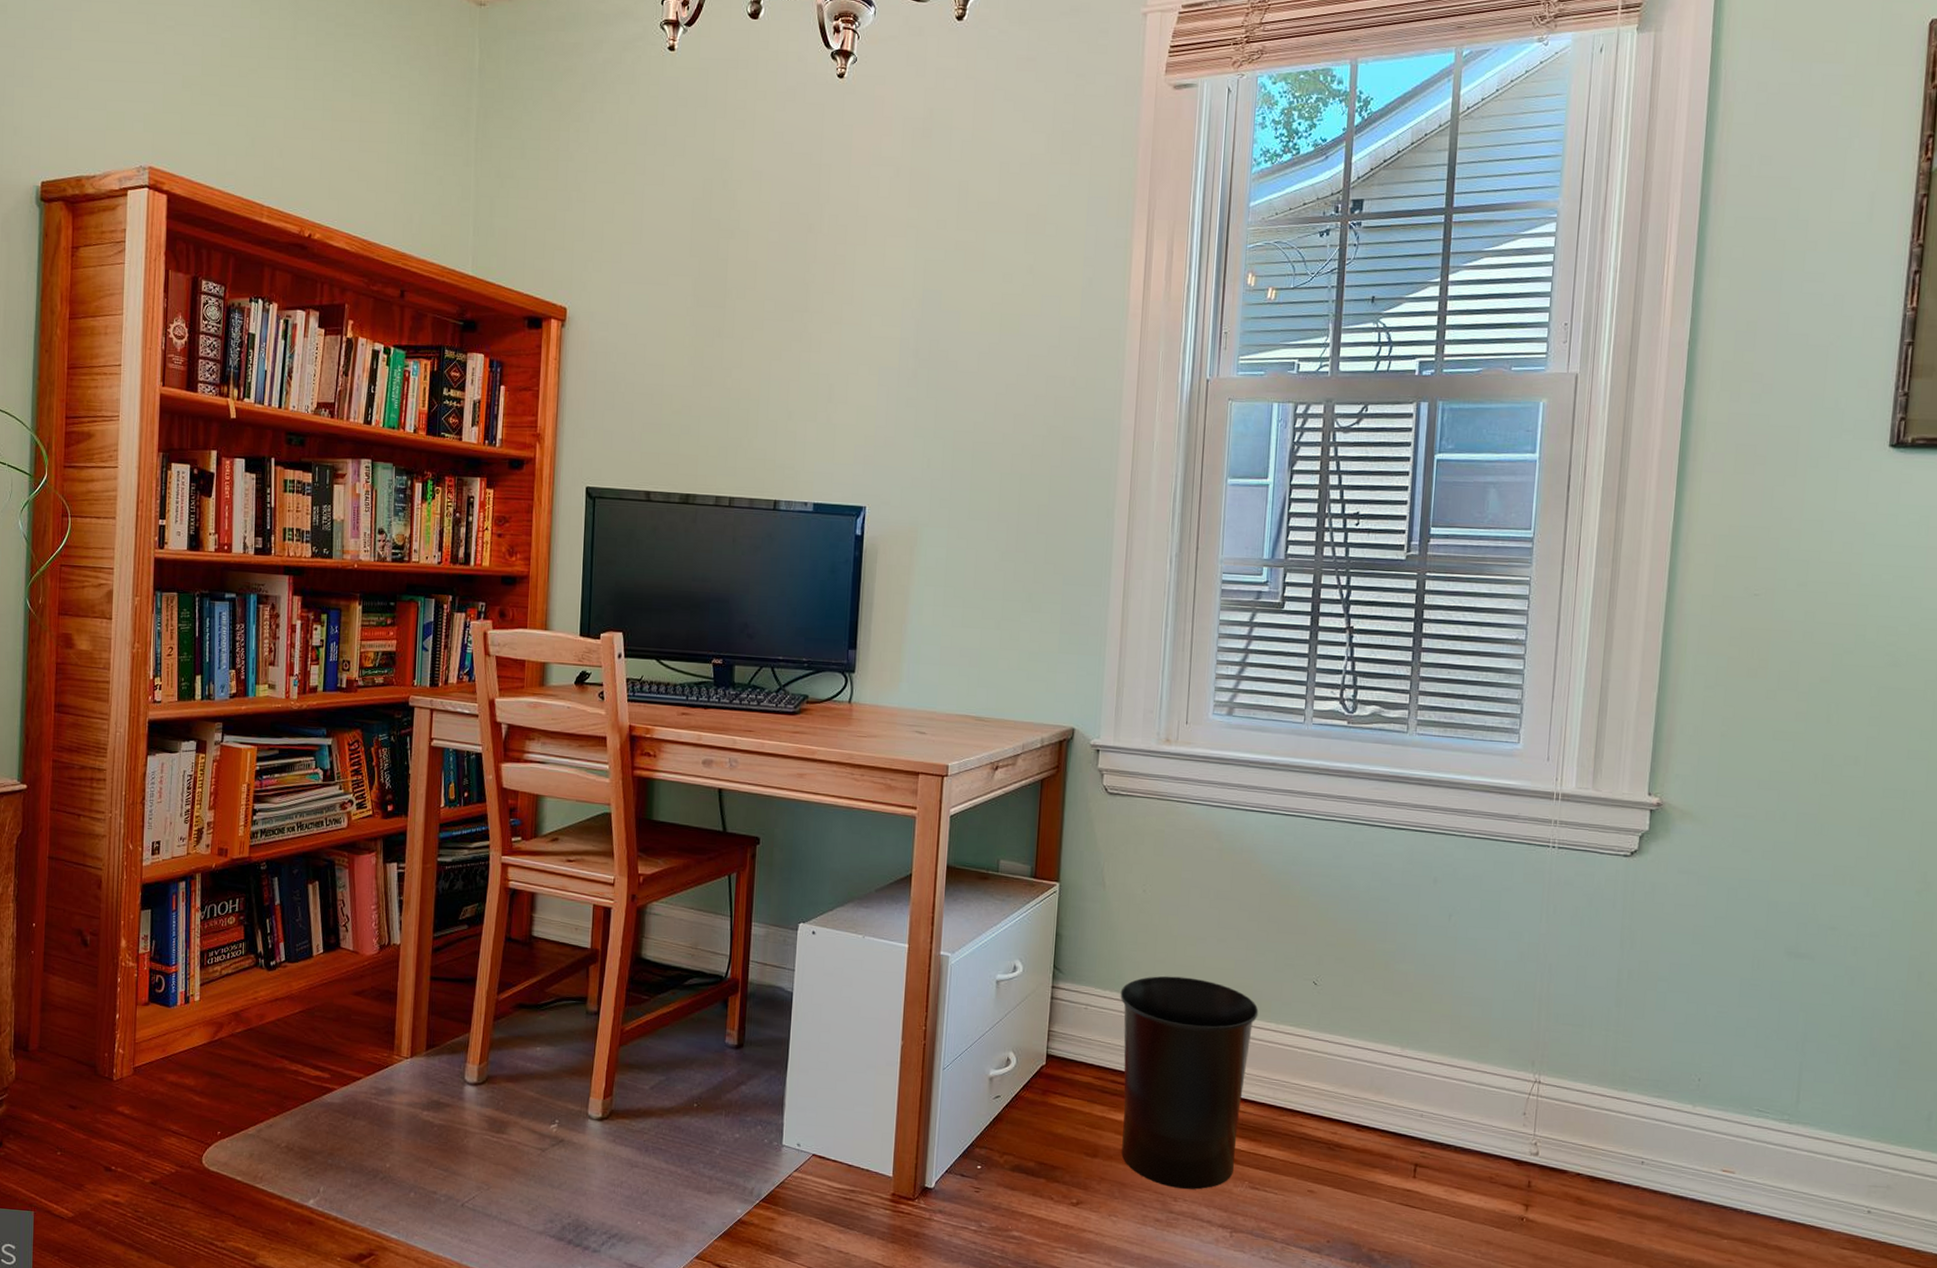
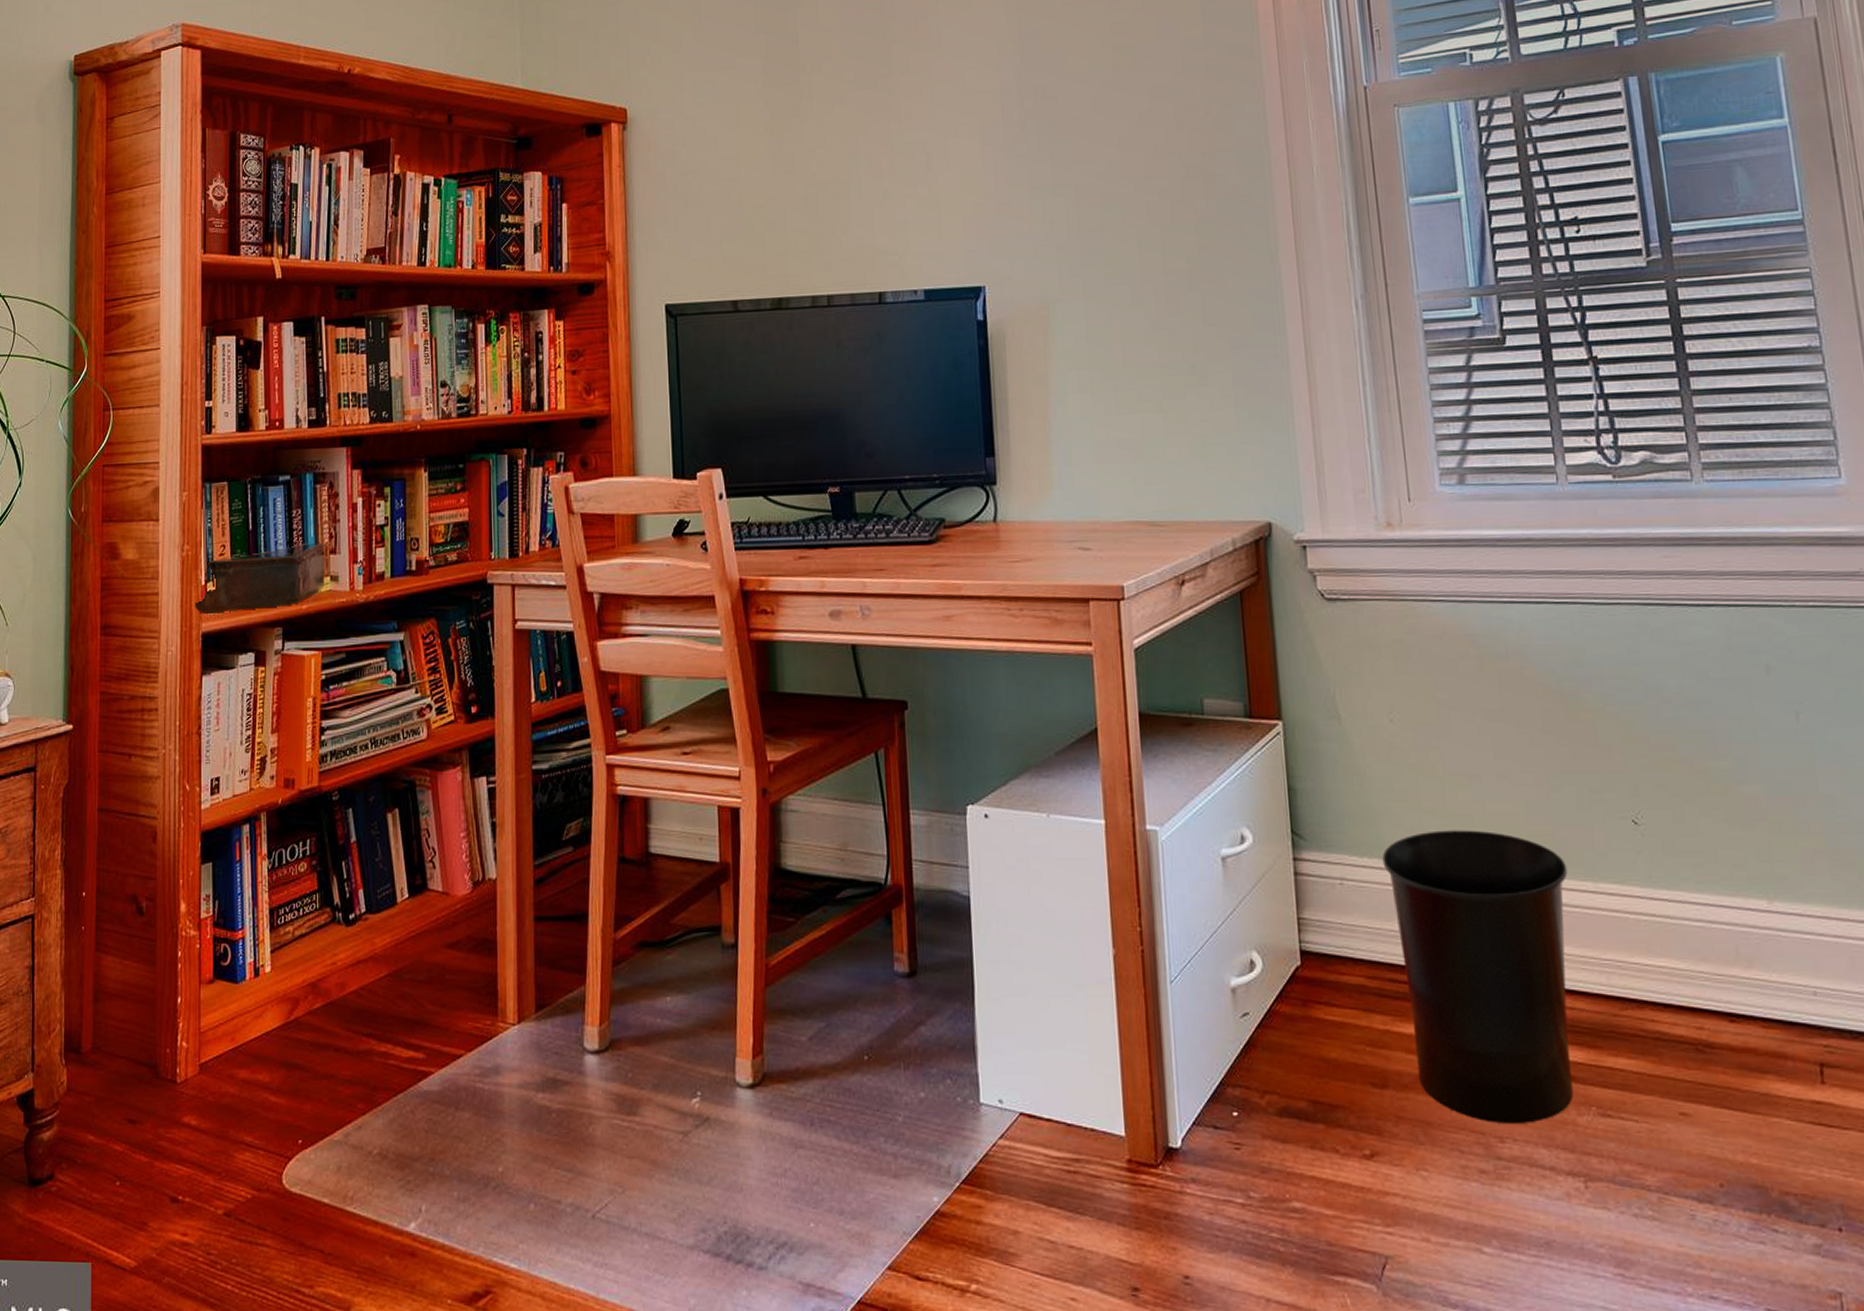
decorative box: none [143,653,265,706] -> present [195,542,326,614]

